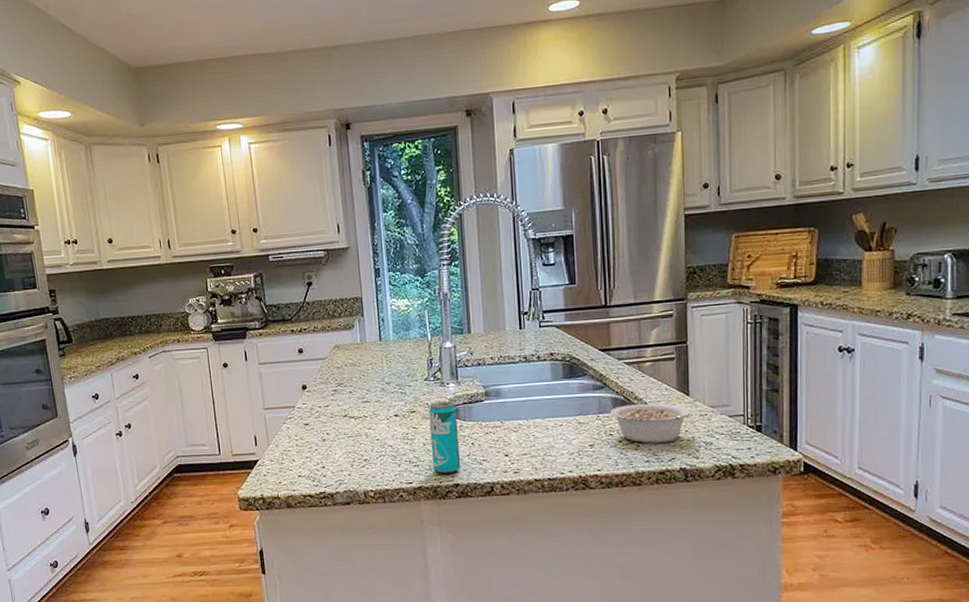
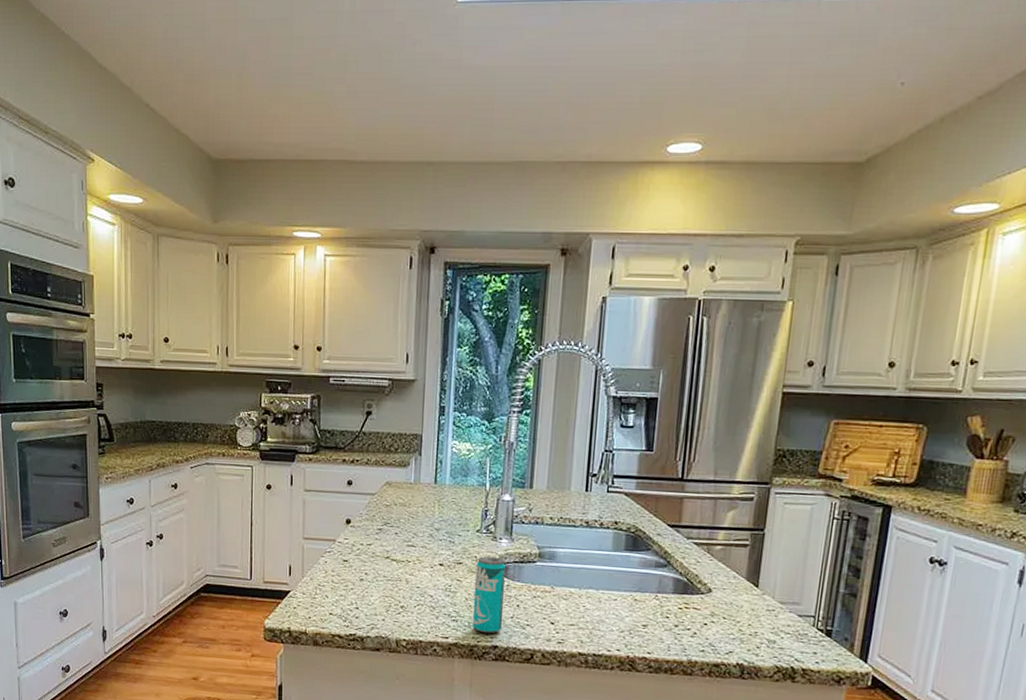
legume: present [609,403,692,443] -> none [669,588,759,634]

